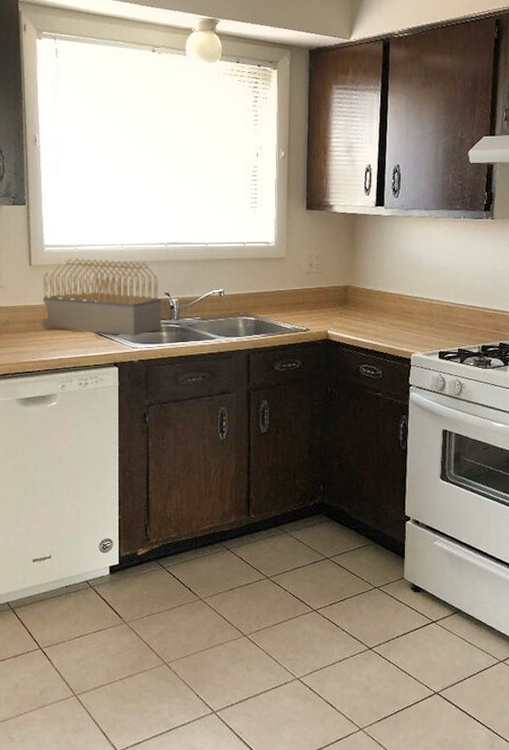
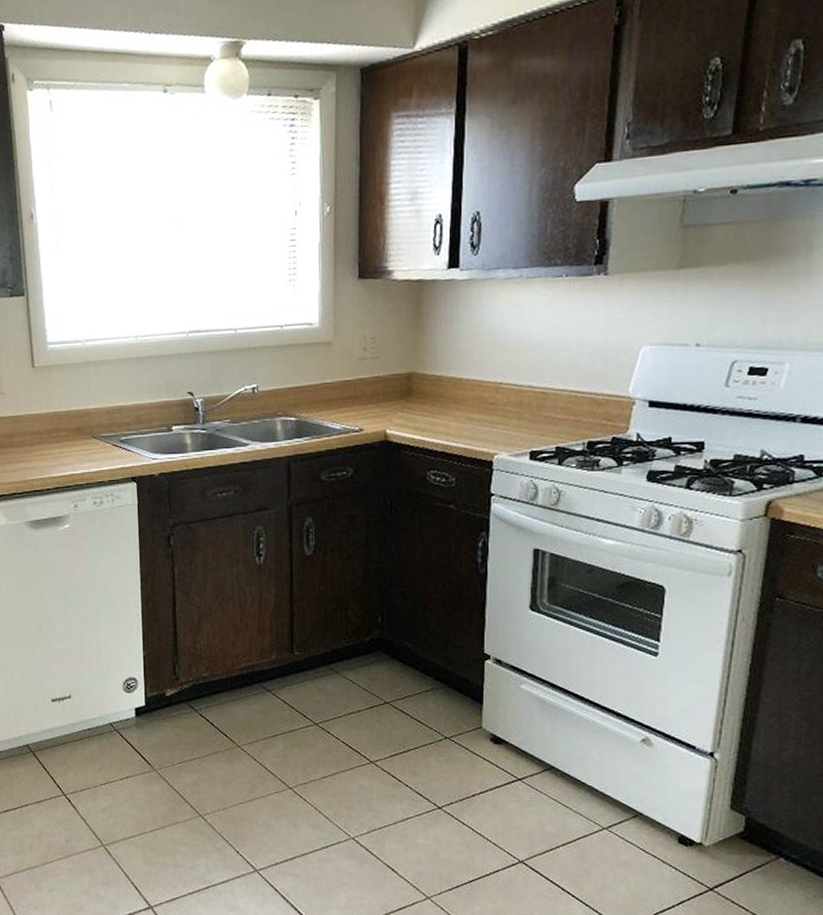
architectural model: present [41,257,162,336] -> none [47,355,185,446]

